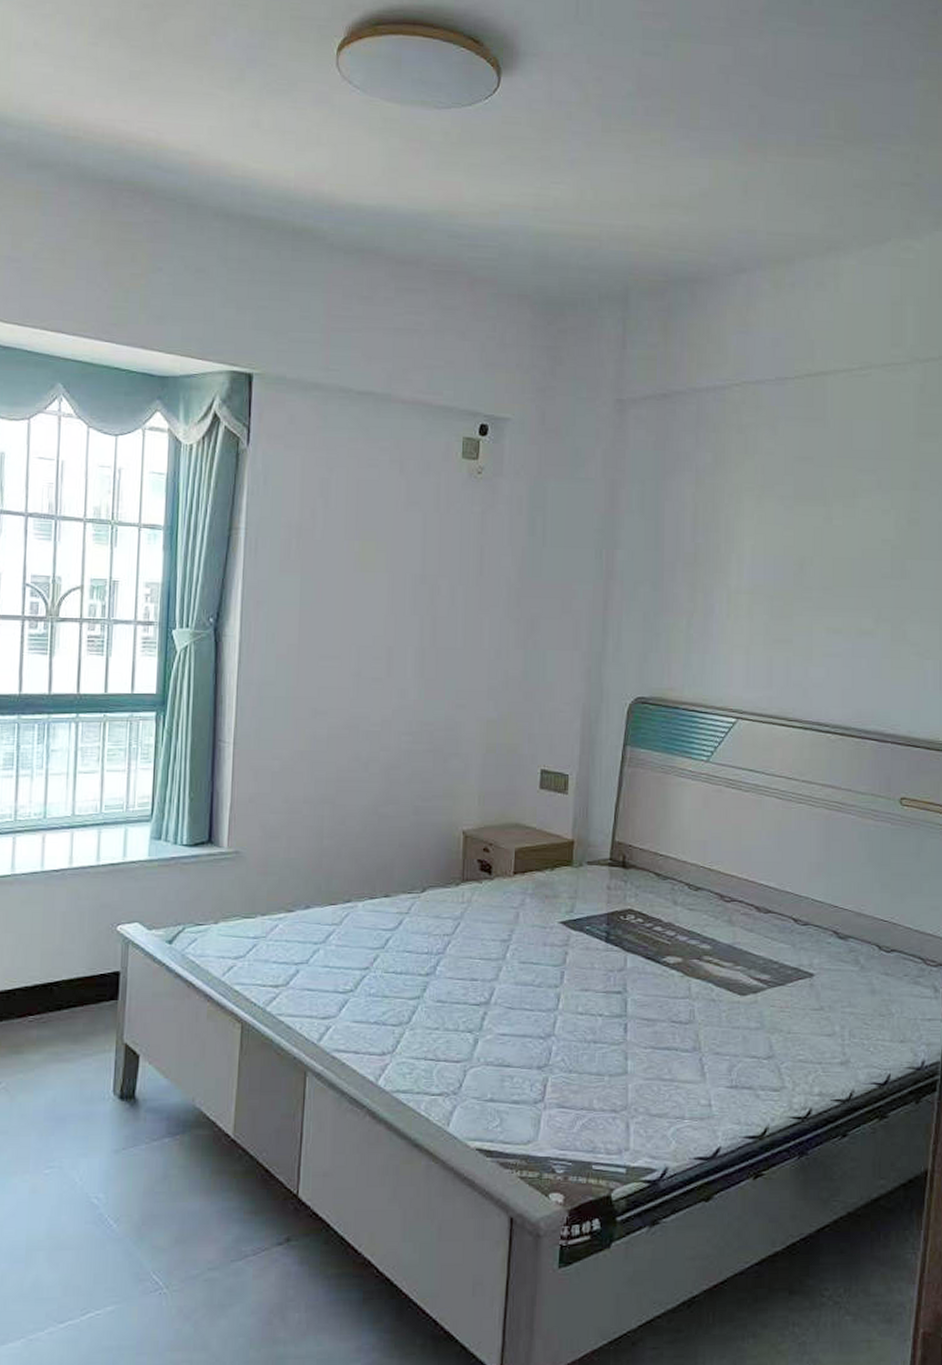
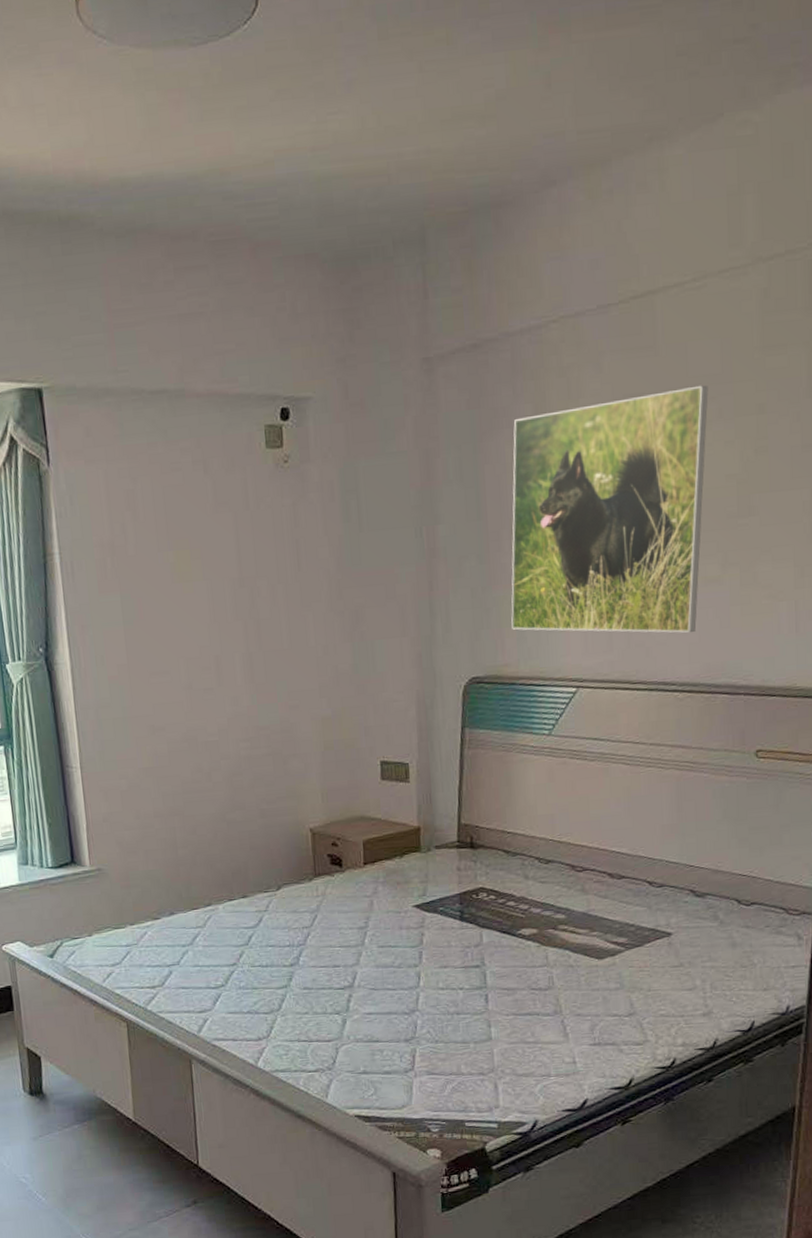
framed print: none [679,458,869,678] -> present [511,385,709,633]

